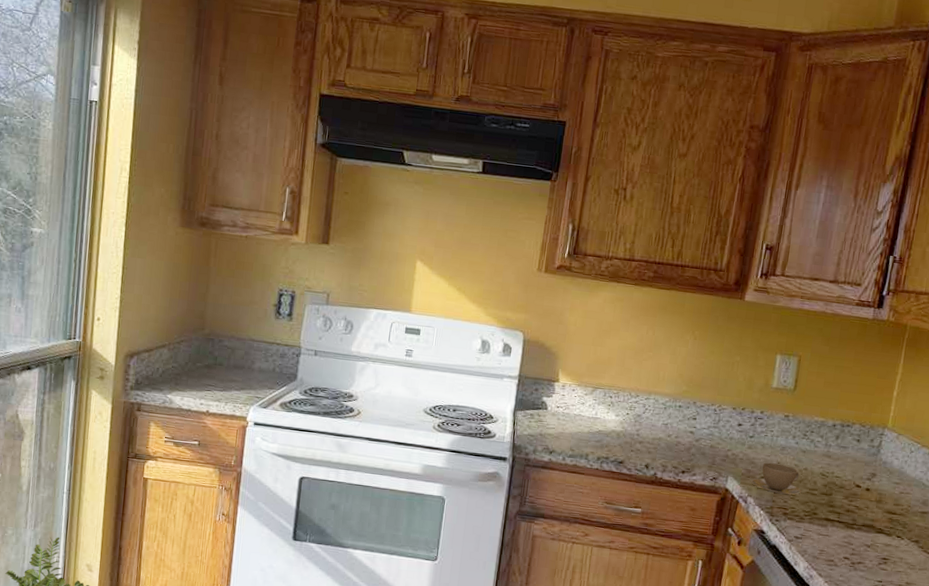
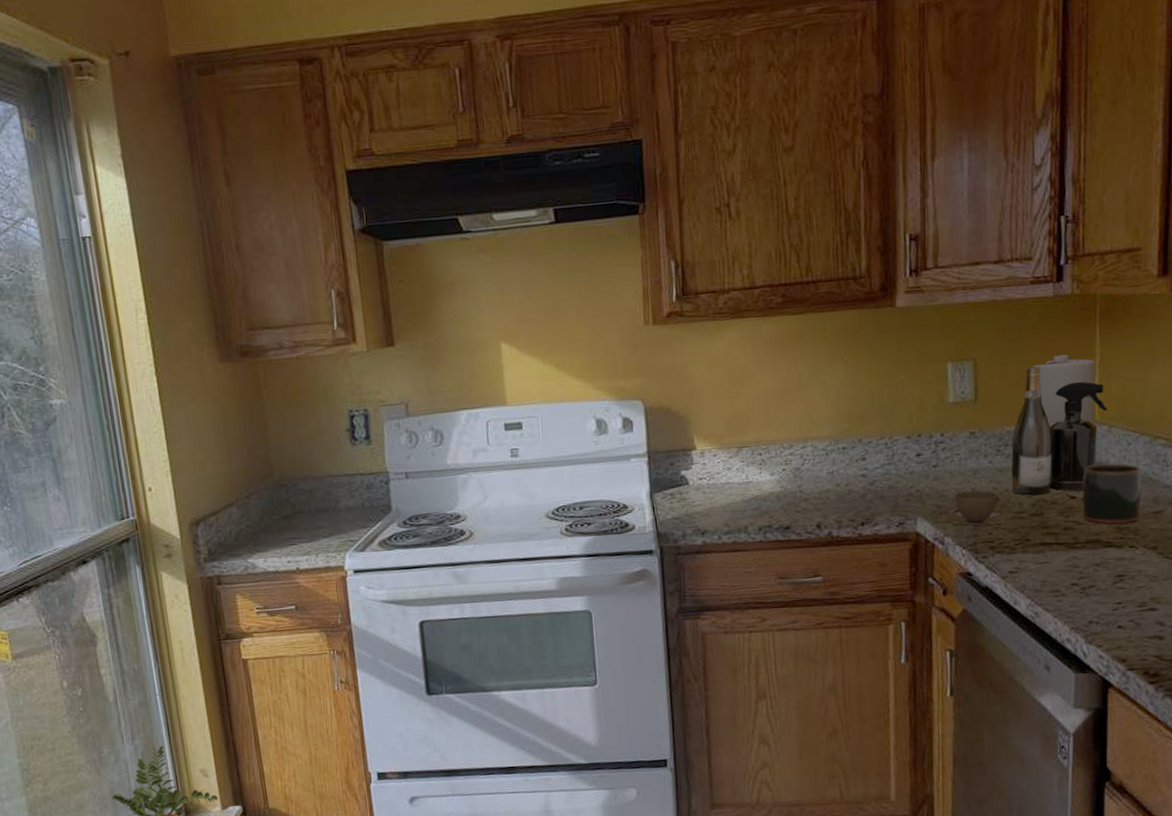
wine bottle: none [810,371,852,479] -> present [1011,366,1053,496]
spray bottle: none [840,392,900,482] -> present [1049,381,1108,492]
paper towel holder: none [846,367,897,429] -> present [1034,354,1096,428]
mug: none [864,463,917,517] -> present [1082,463,1142,524]

